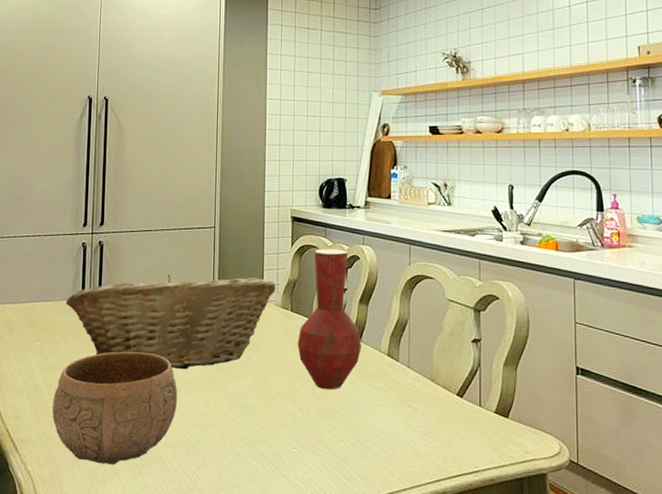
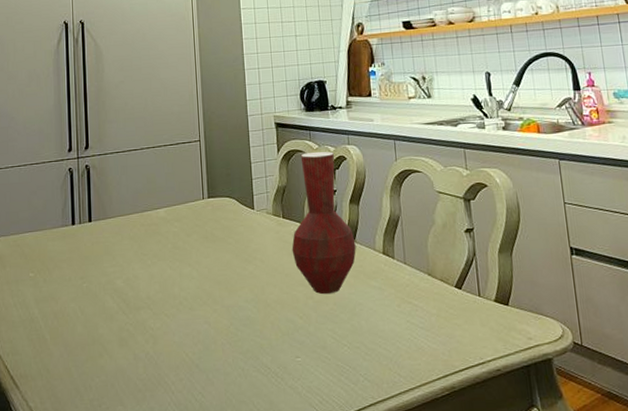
bowl: present [52,351,178,465] -> none [50,273,177,393]
fruit basket: present [65,274,276,370] -> none [56,187,266,288]

